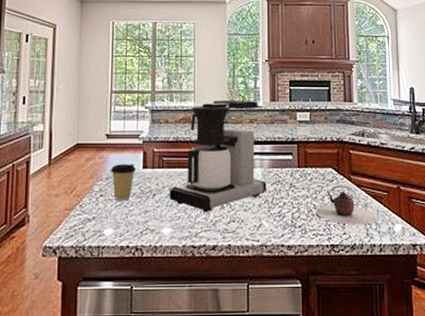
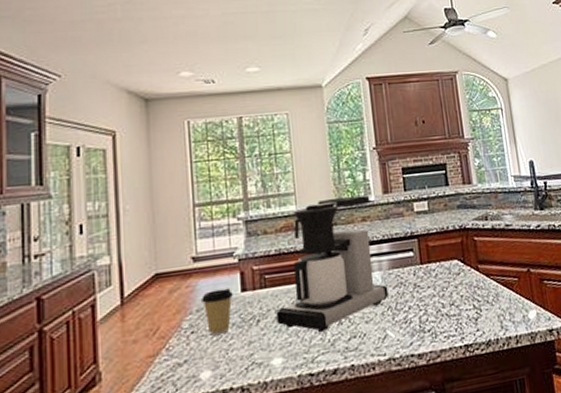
teapot: present [315,185,379,225] -> none [444,276,512,320]

